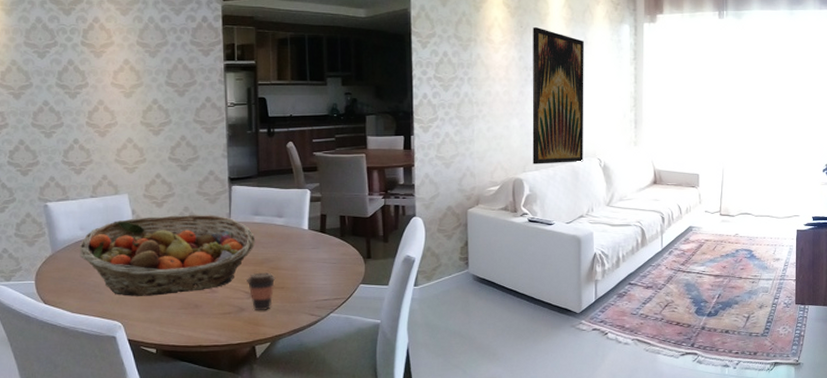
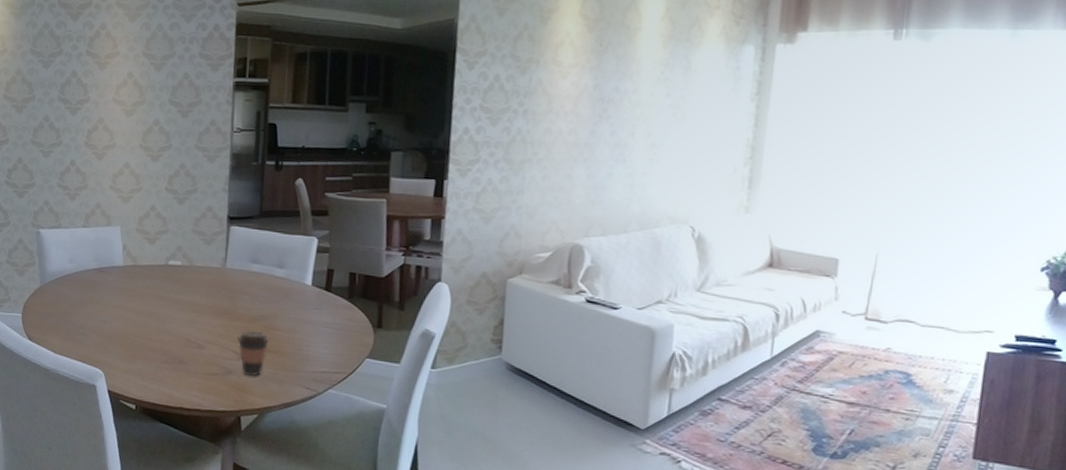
fruit basket: present [79,214,256,296] -> none [67,254,252,345]
wall art: present [532,27,584,164] -> none [599,46,686,230]

